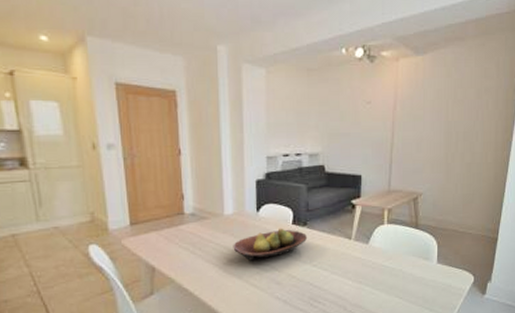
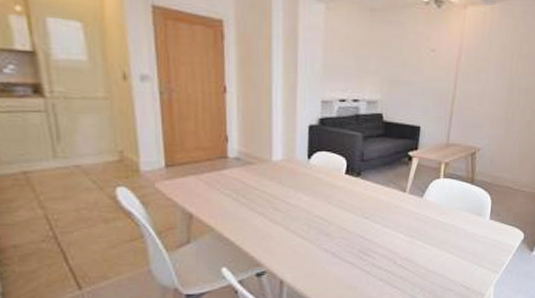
fruit bowl: present [233,228,308,262] -> none [280,177,361,212]

